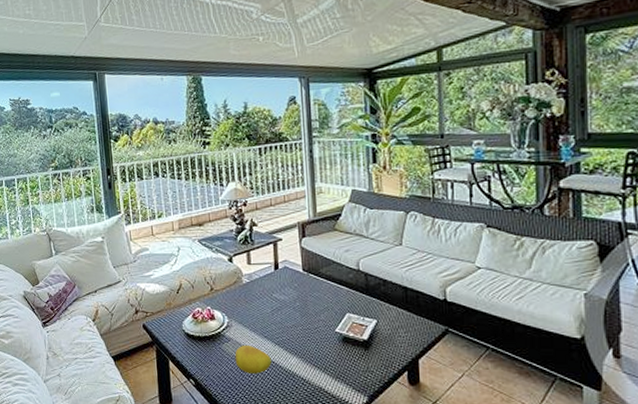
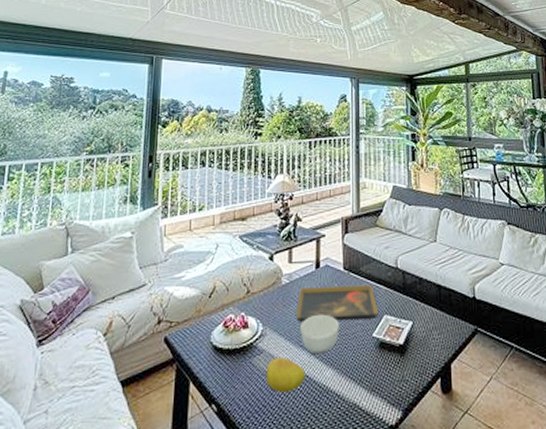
decorative tray: none [258,285,341,317] -> present [296,285,379,322]
bowl: none [263,310,302,345] -> present [300,314,339,355]

